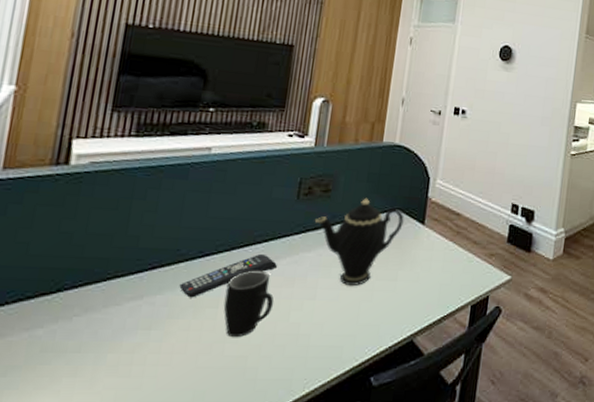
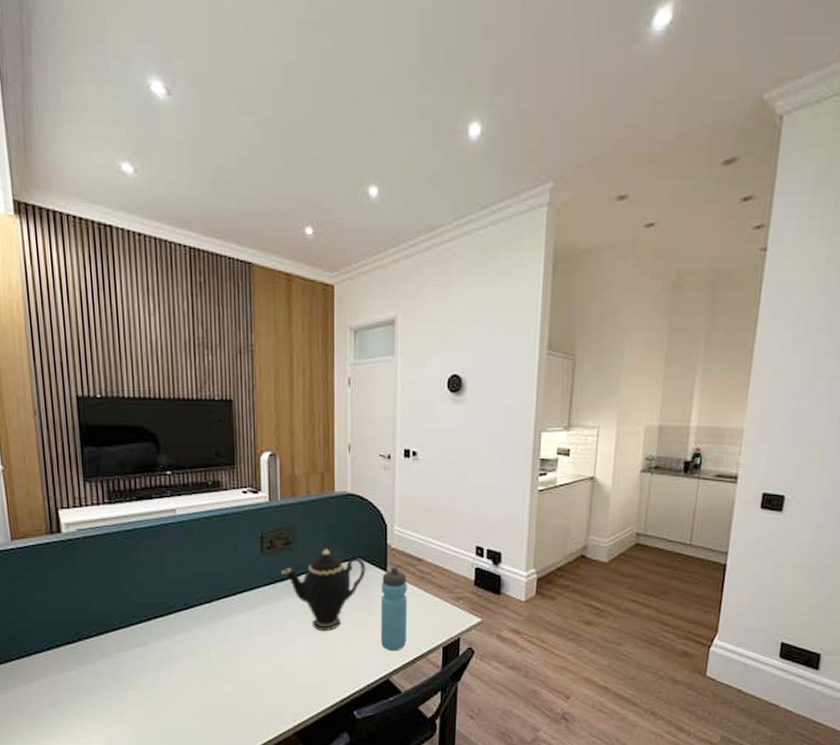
remote control: present [179,253,278,298] -> none [173,604,255,644]
mug: present [223,270,274,338] -> none [213,619,257,678]
water bottle: none [409,221,443,309] -> present [380,567,407,651]

